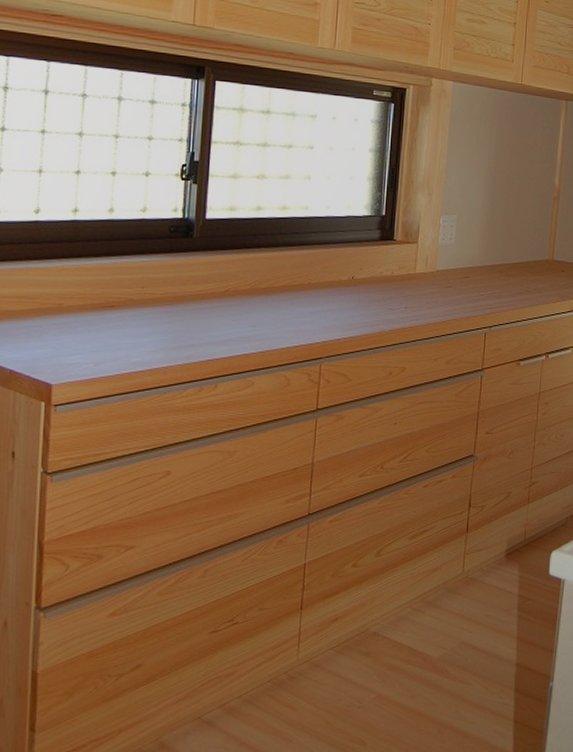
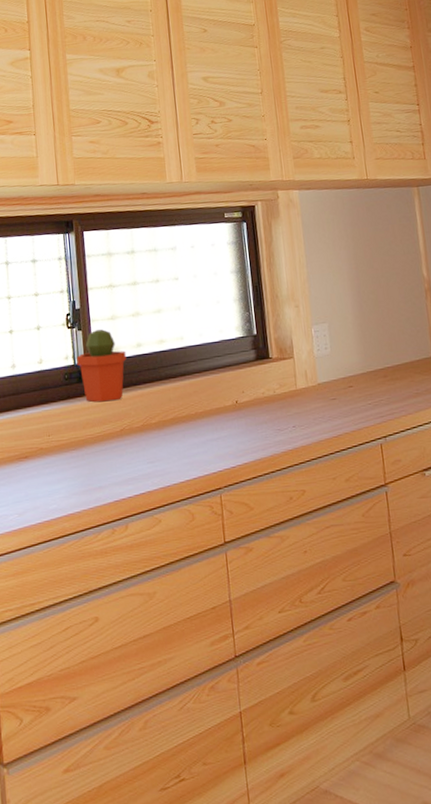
succulent plant: none [186,186,244,261] -> present [76,329,127,402]

